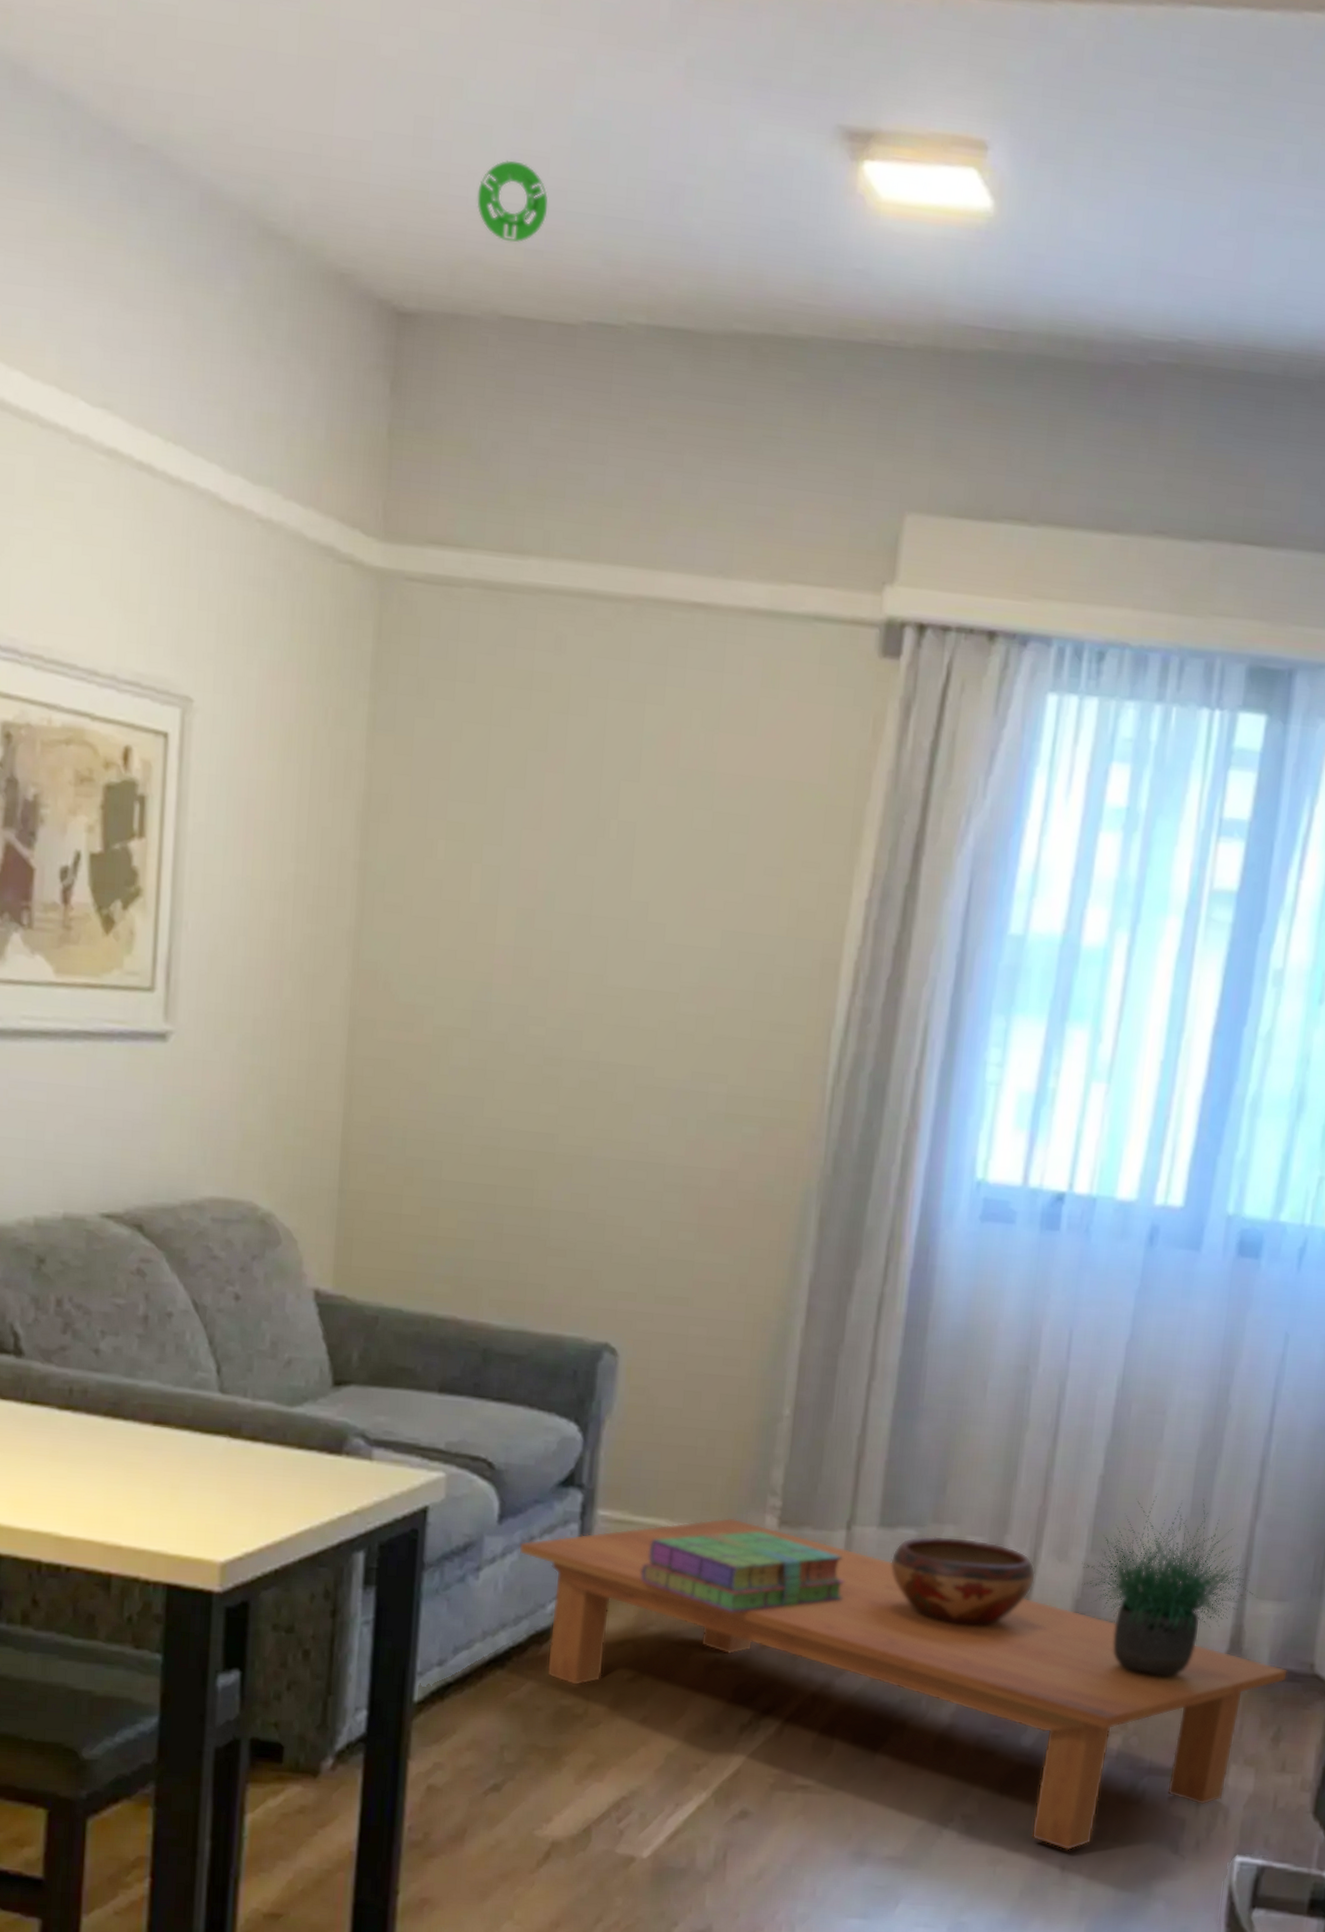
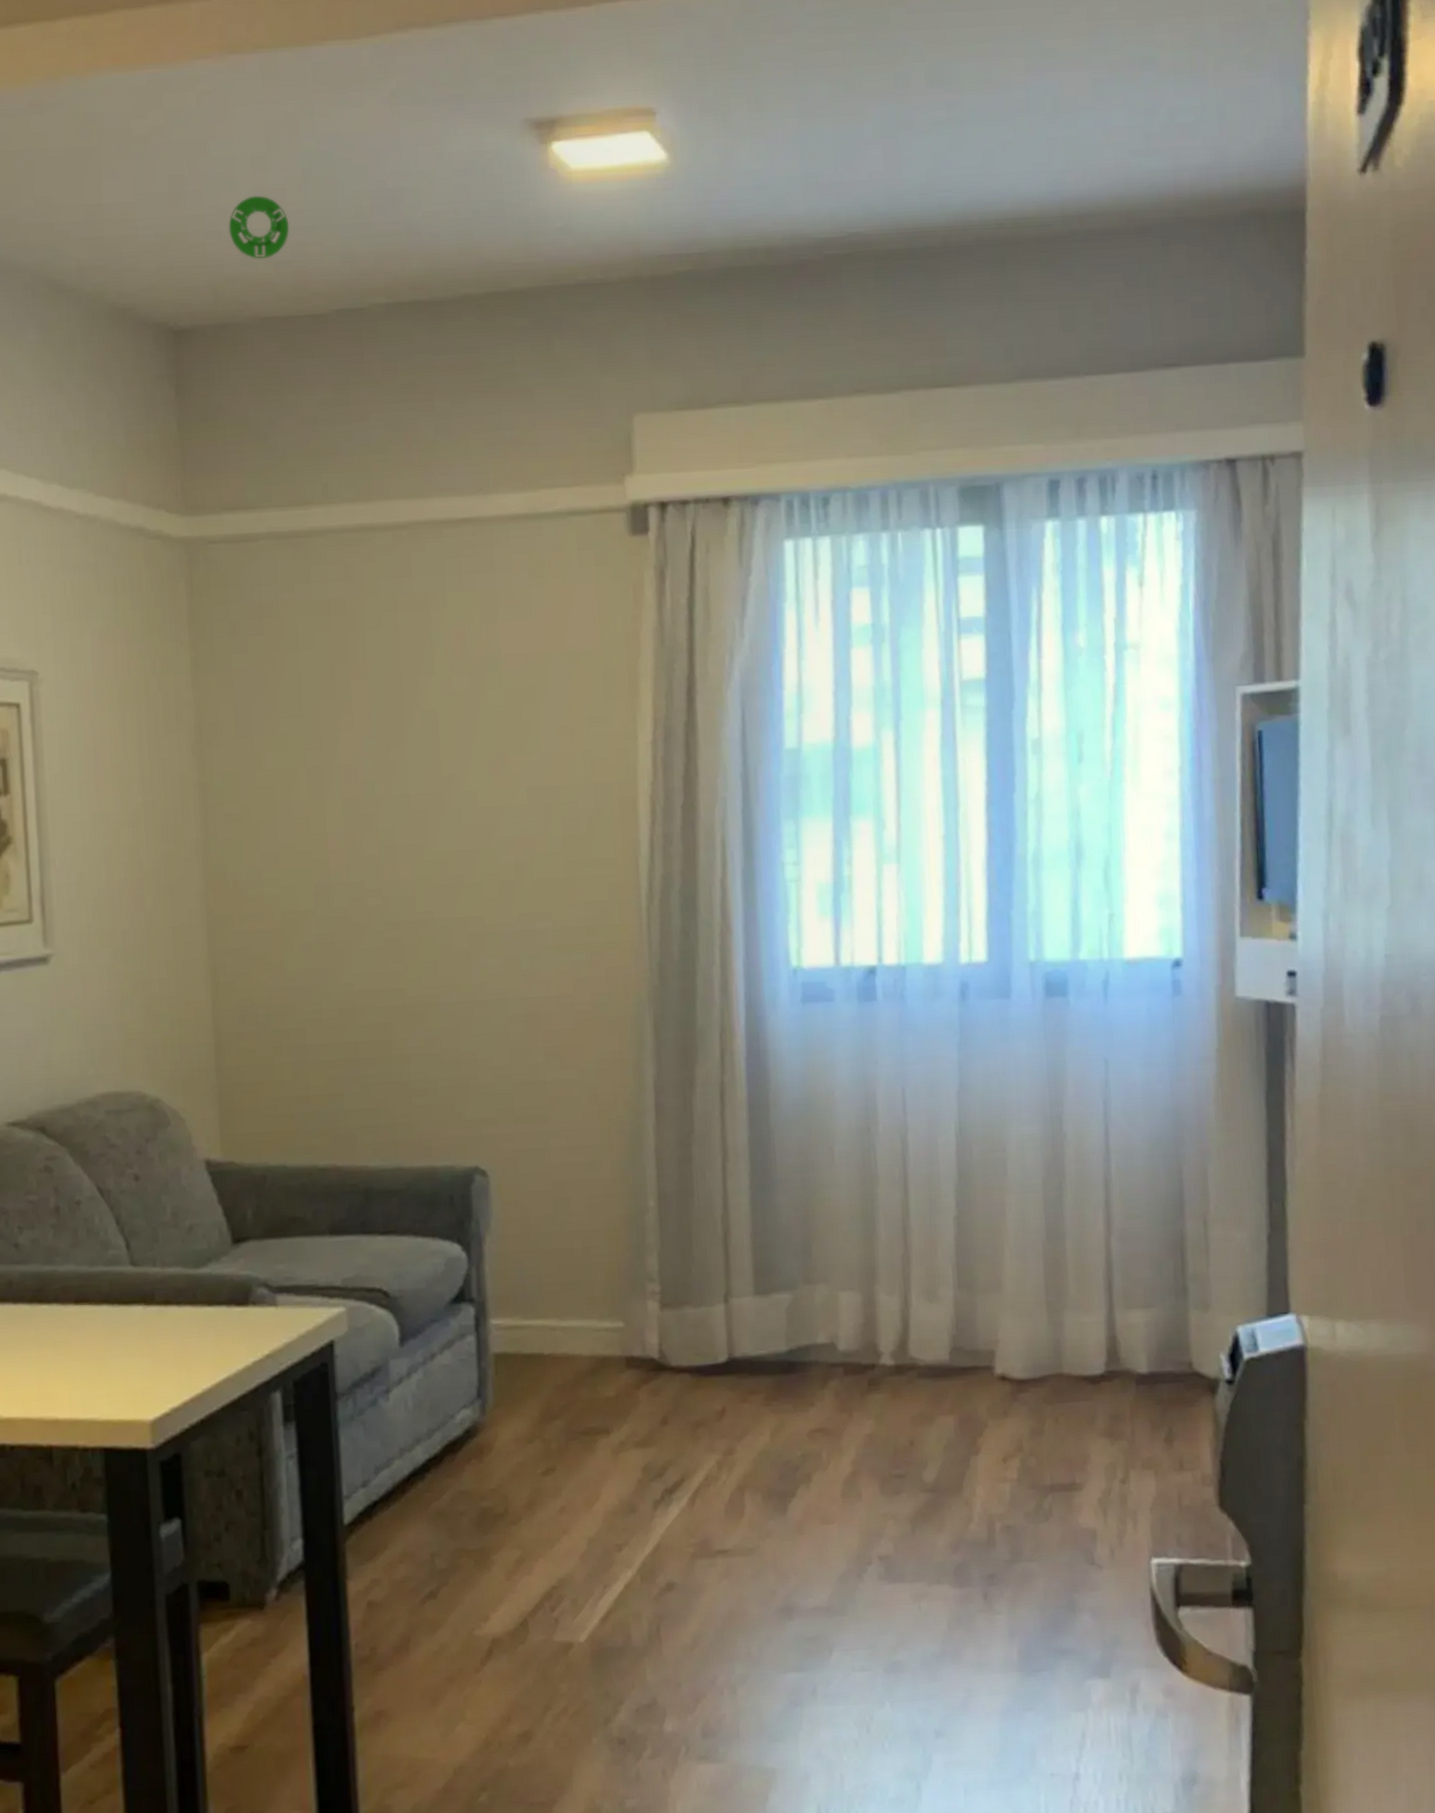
coffee table: present [519,1517,1288,1851] -> none [422,1308,1169,1577]
stack of books: present [640,1531,846,1613] -> none [538,1317,732,1396]
decorative bowl: present [890,1535,1036,1626] -> none [770,1293,910,1376]
potted plant: present [1082,1494,1258,1678] -> none [952,1223,1126,1397]

